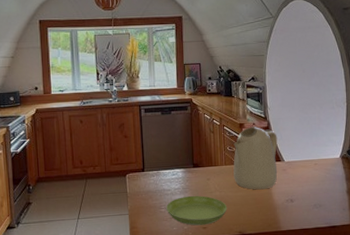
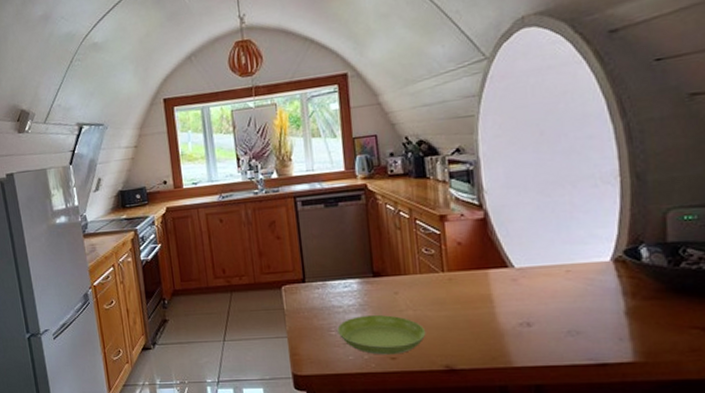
kettle: present [233,127,278,190] -> none [431,219,504,308]

